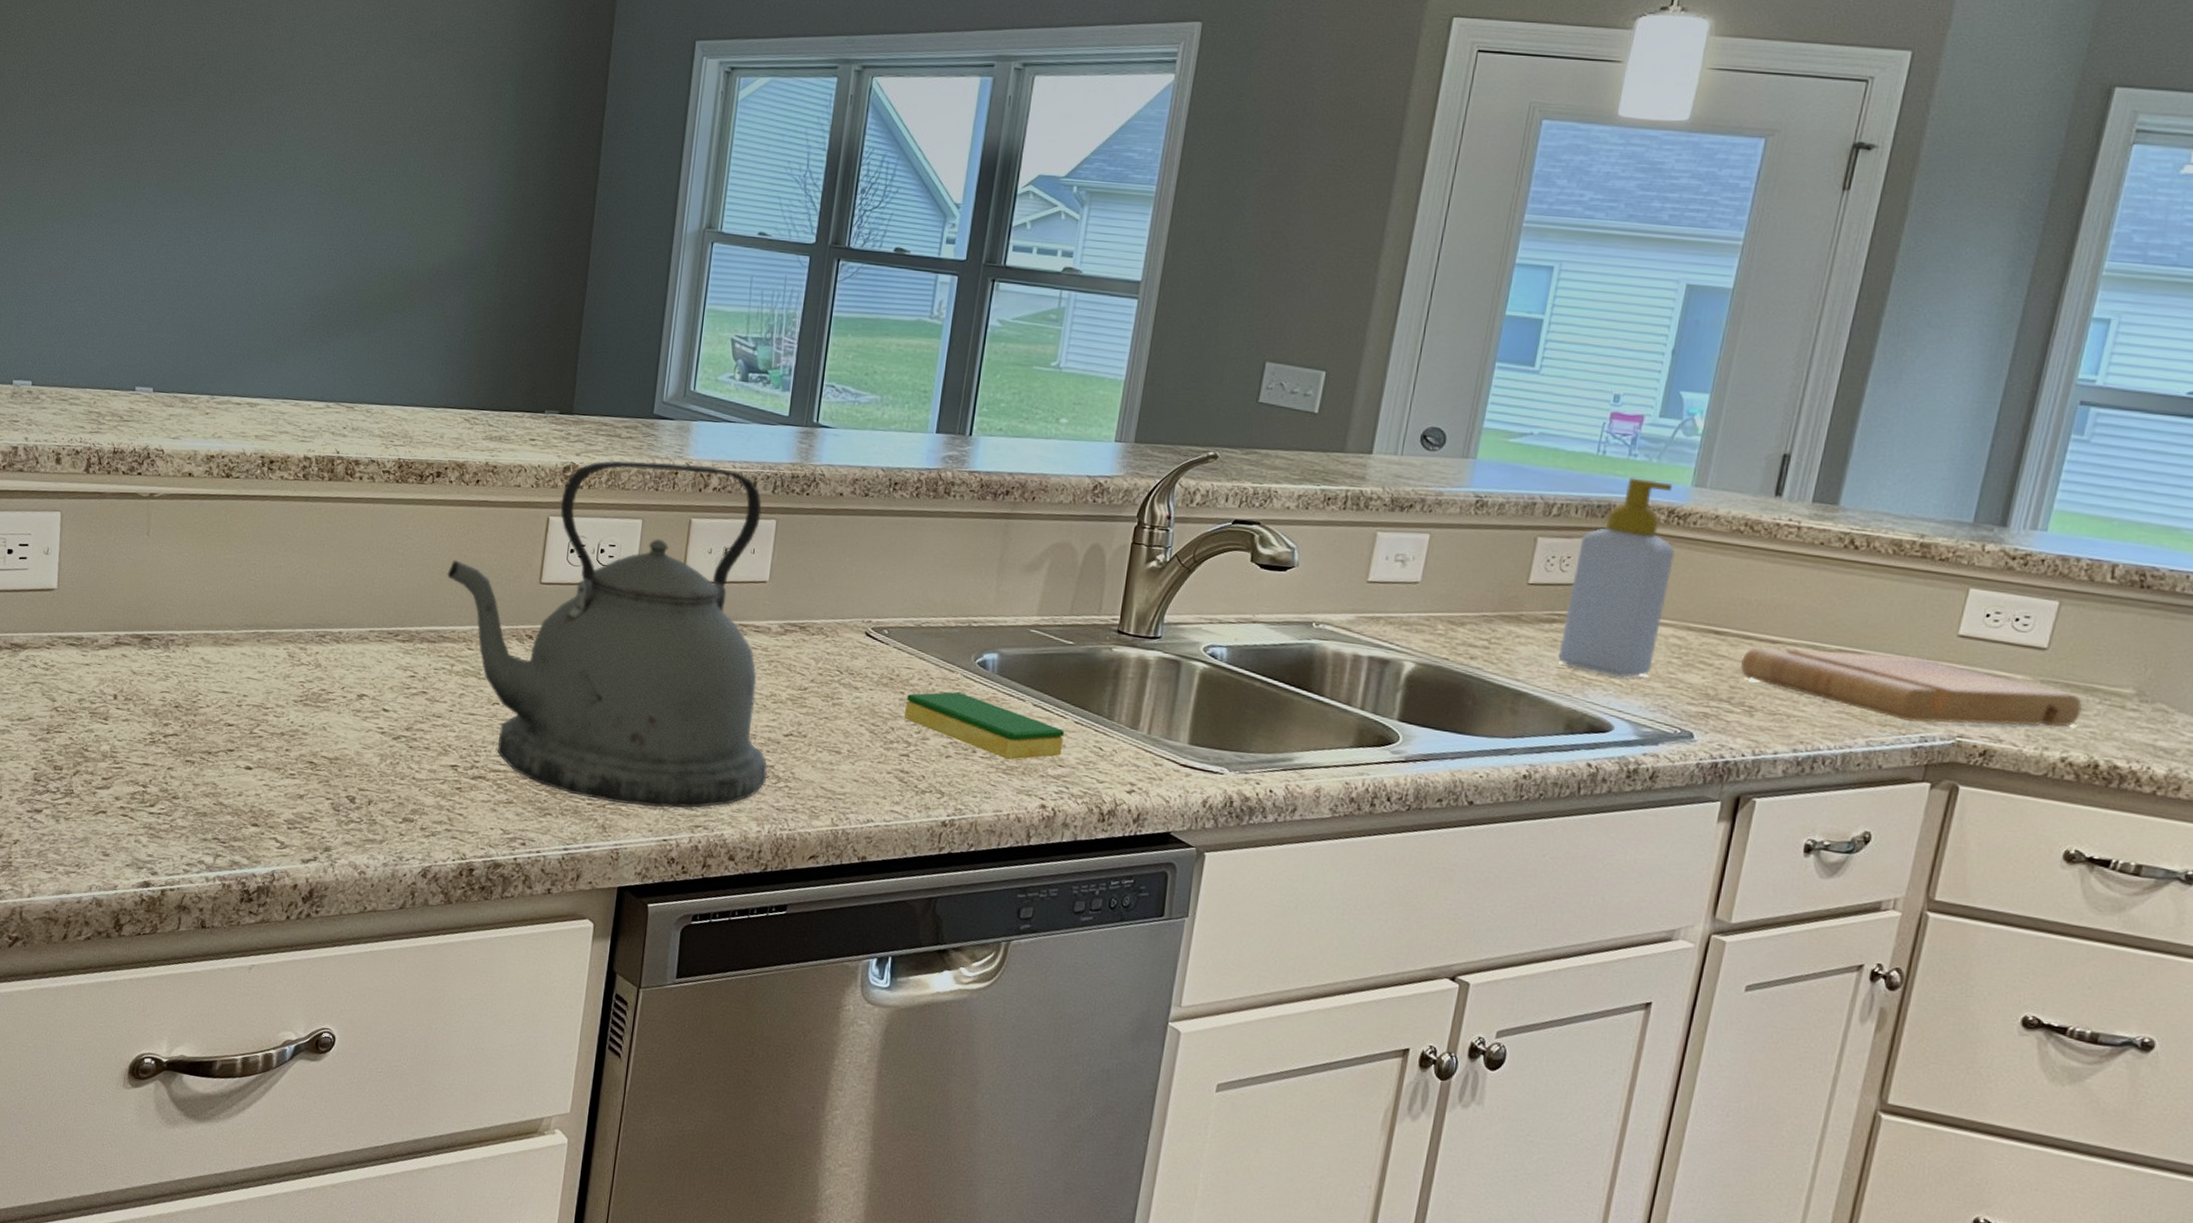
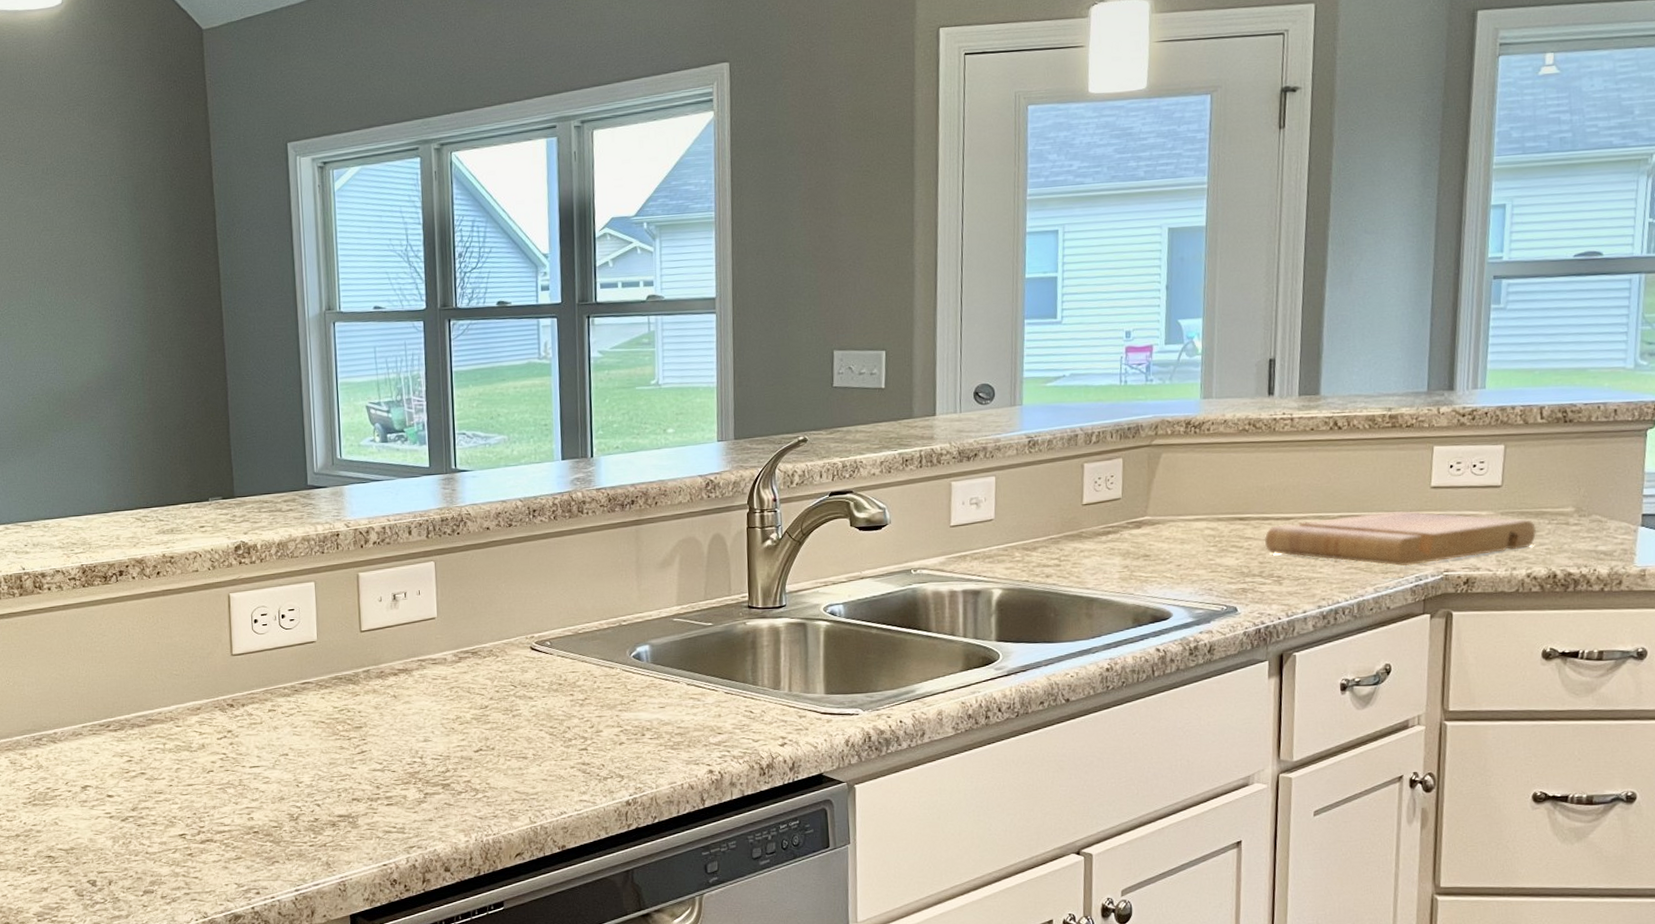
kettle: present [447,460,768,809] -> none [145,524,466,840]
dish sponge: present [903,691,1064,760] -> none [576,684,719,737]
soap bottle: present [1558,477,1676,678] -> none [1117,398,1198,572]

